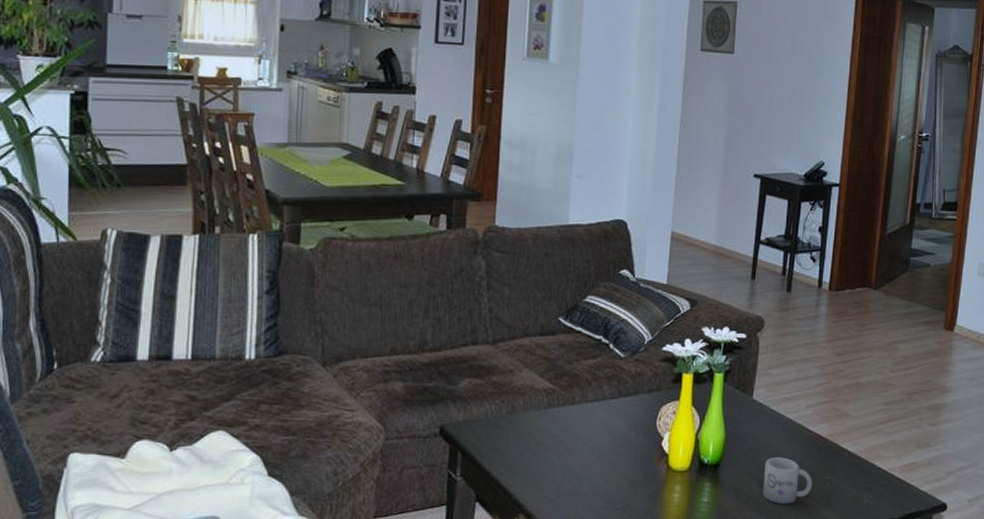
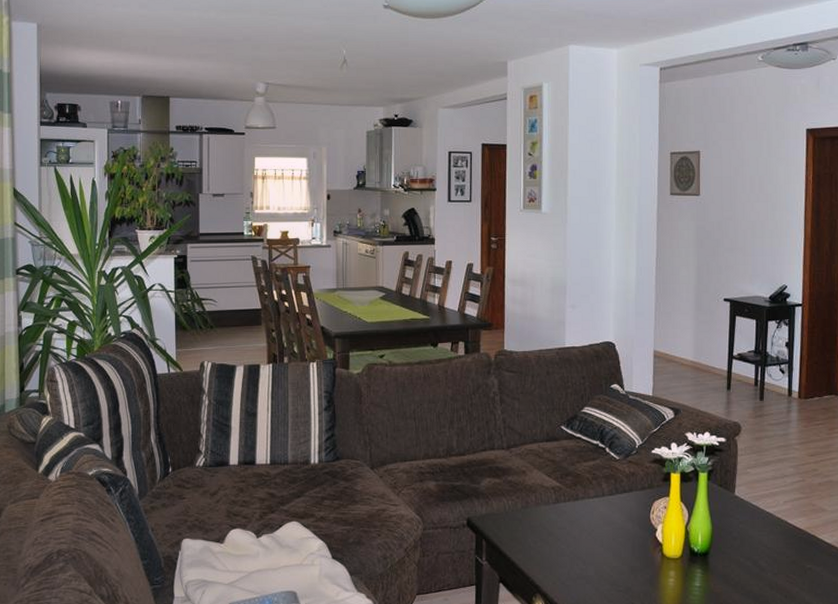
mug: present [762,457,813,505] -> none [748,547,794,590]

